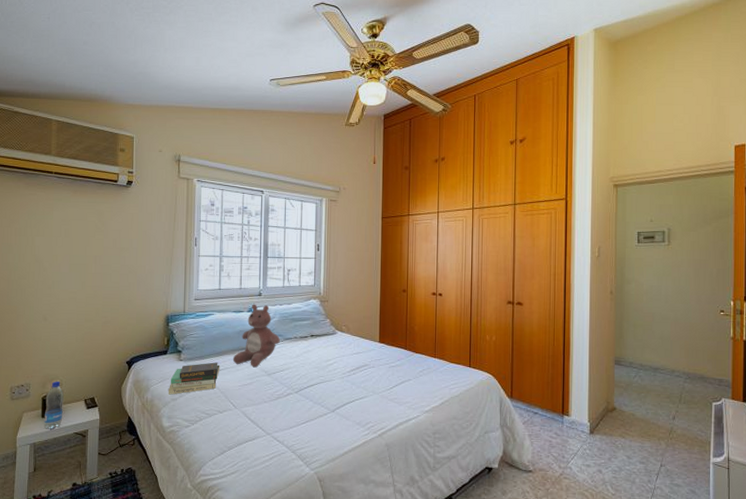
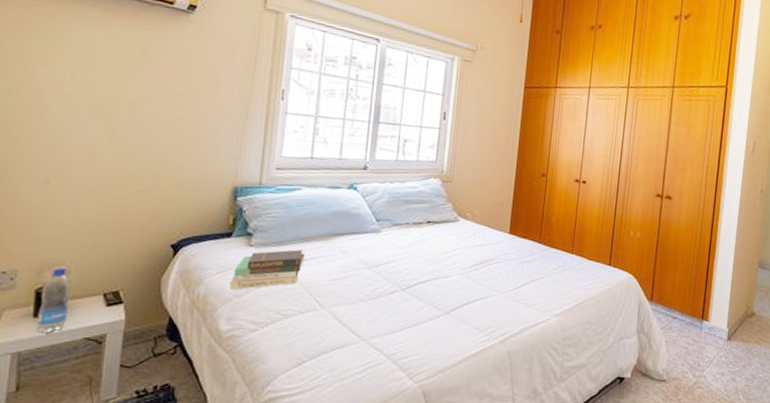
stuffed animal: present [232,304,280,367] -> none [322,179,387,257]

